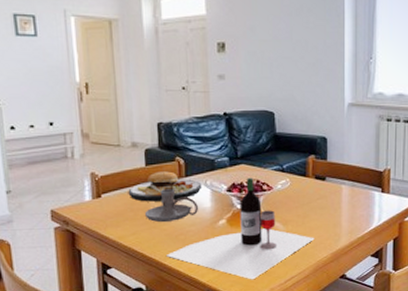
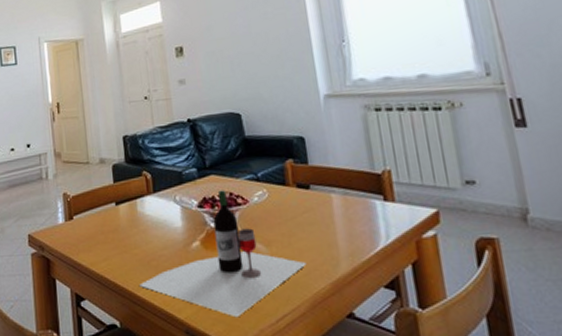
plate: present [128,167,202,202] -> none [98,183,172,223]
candle holder: present [145,189,198,222] -> none [116,207,169,245]

